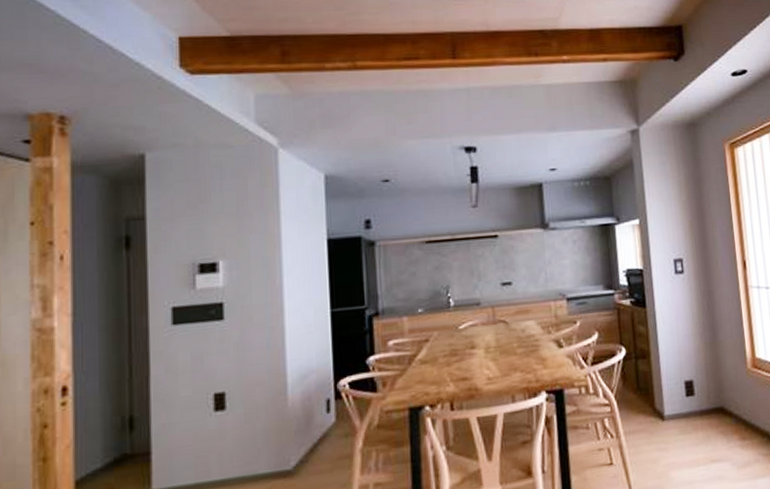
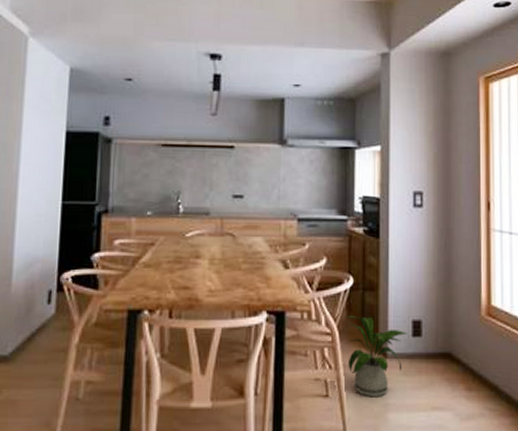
house plant: none [623,382,682,460] -> present [345,316,408,398]

